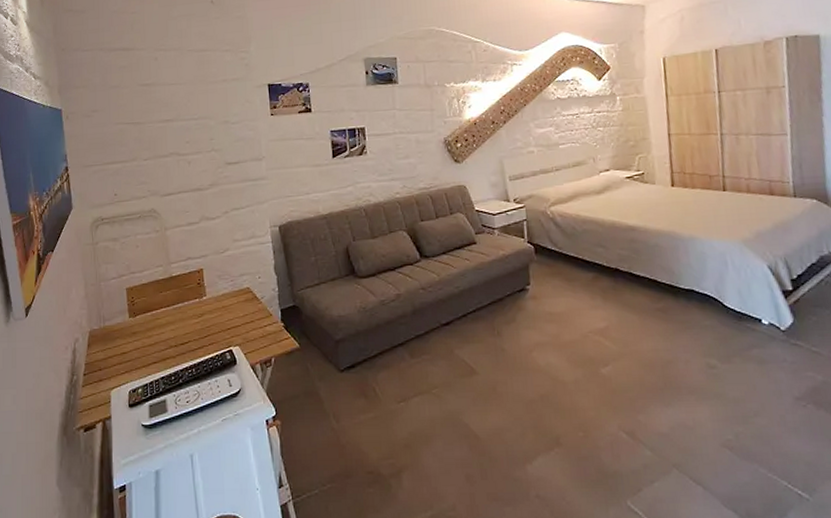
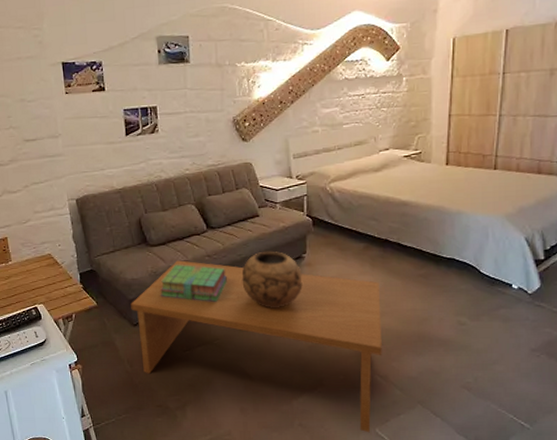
coffee table: none [337,294,625,507] -> present [131,260,382,433]
stack of books: none [369,298,444,343] -> present [159,264,227,302]
decorative bowl: none [460,283,529,349] -> present [241,252,303,307]

